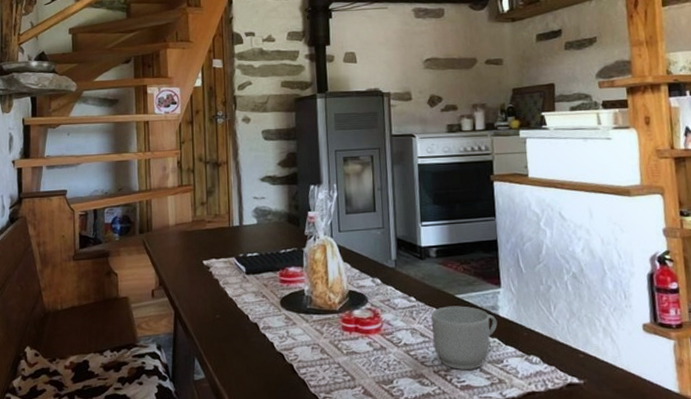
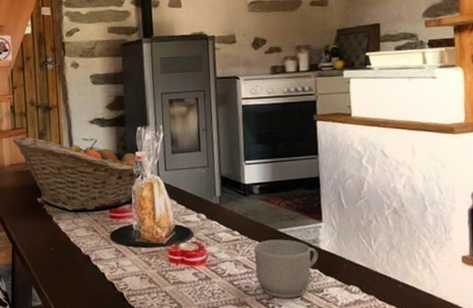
fruit basket: none [178,193,311,275] -> present [12,136,138,211]

